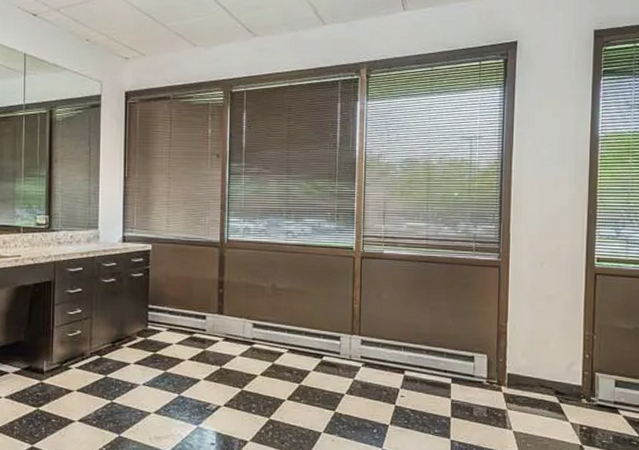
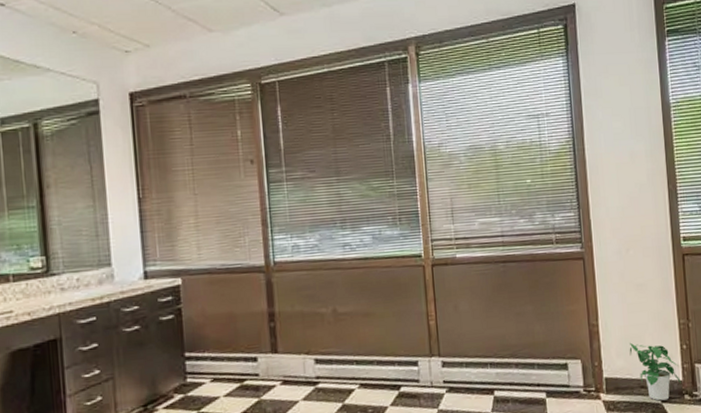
potted plant: none [533,345,580,401] -> present [629,342,681,401]

